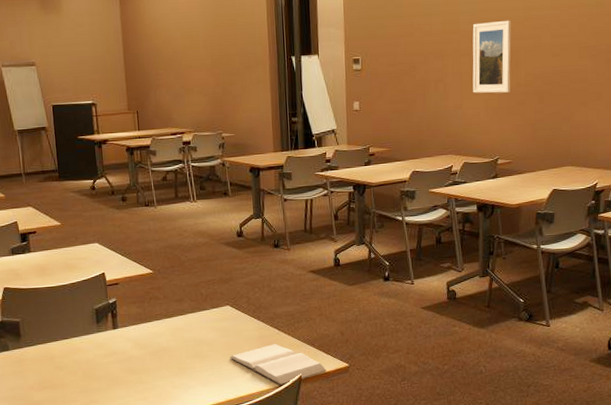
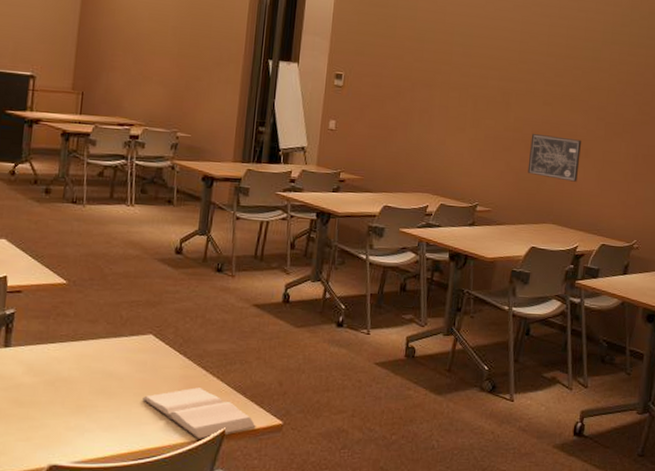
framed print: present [472,20,511,94] -> none [458,57,506,136]
wall art: none [542,84,592,125] -> present [527,134,581,182]

